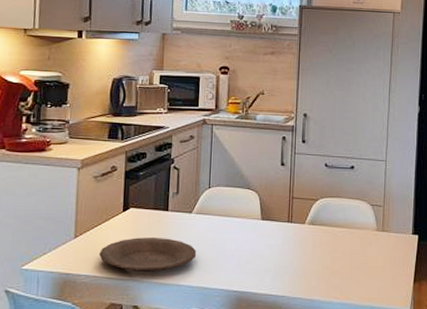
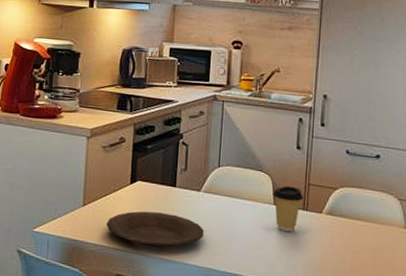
coffee cup: none [260,201,288,244] -> present [273,186,303,232]

